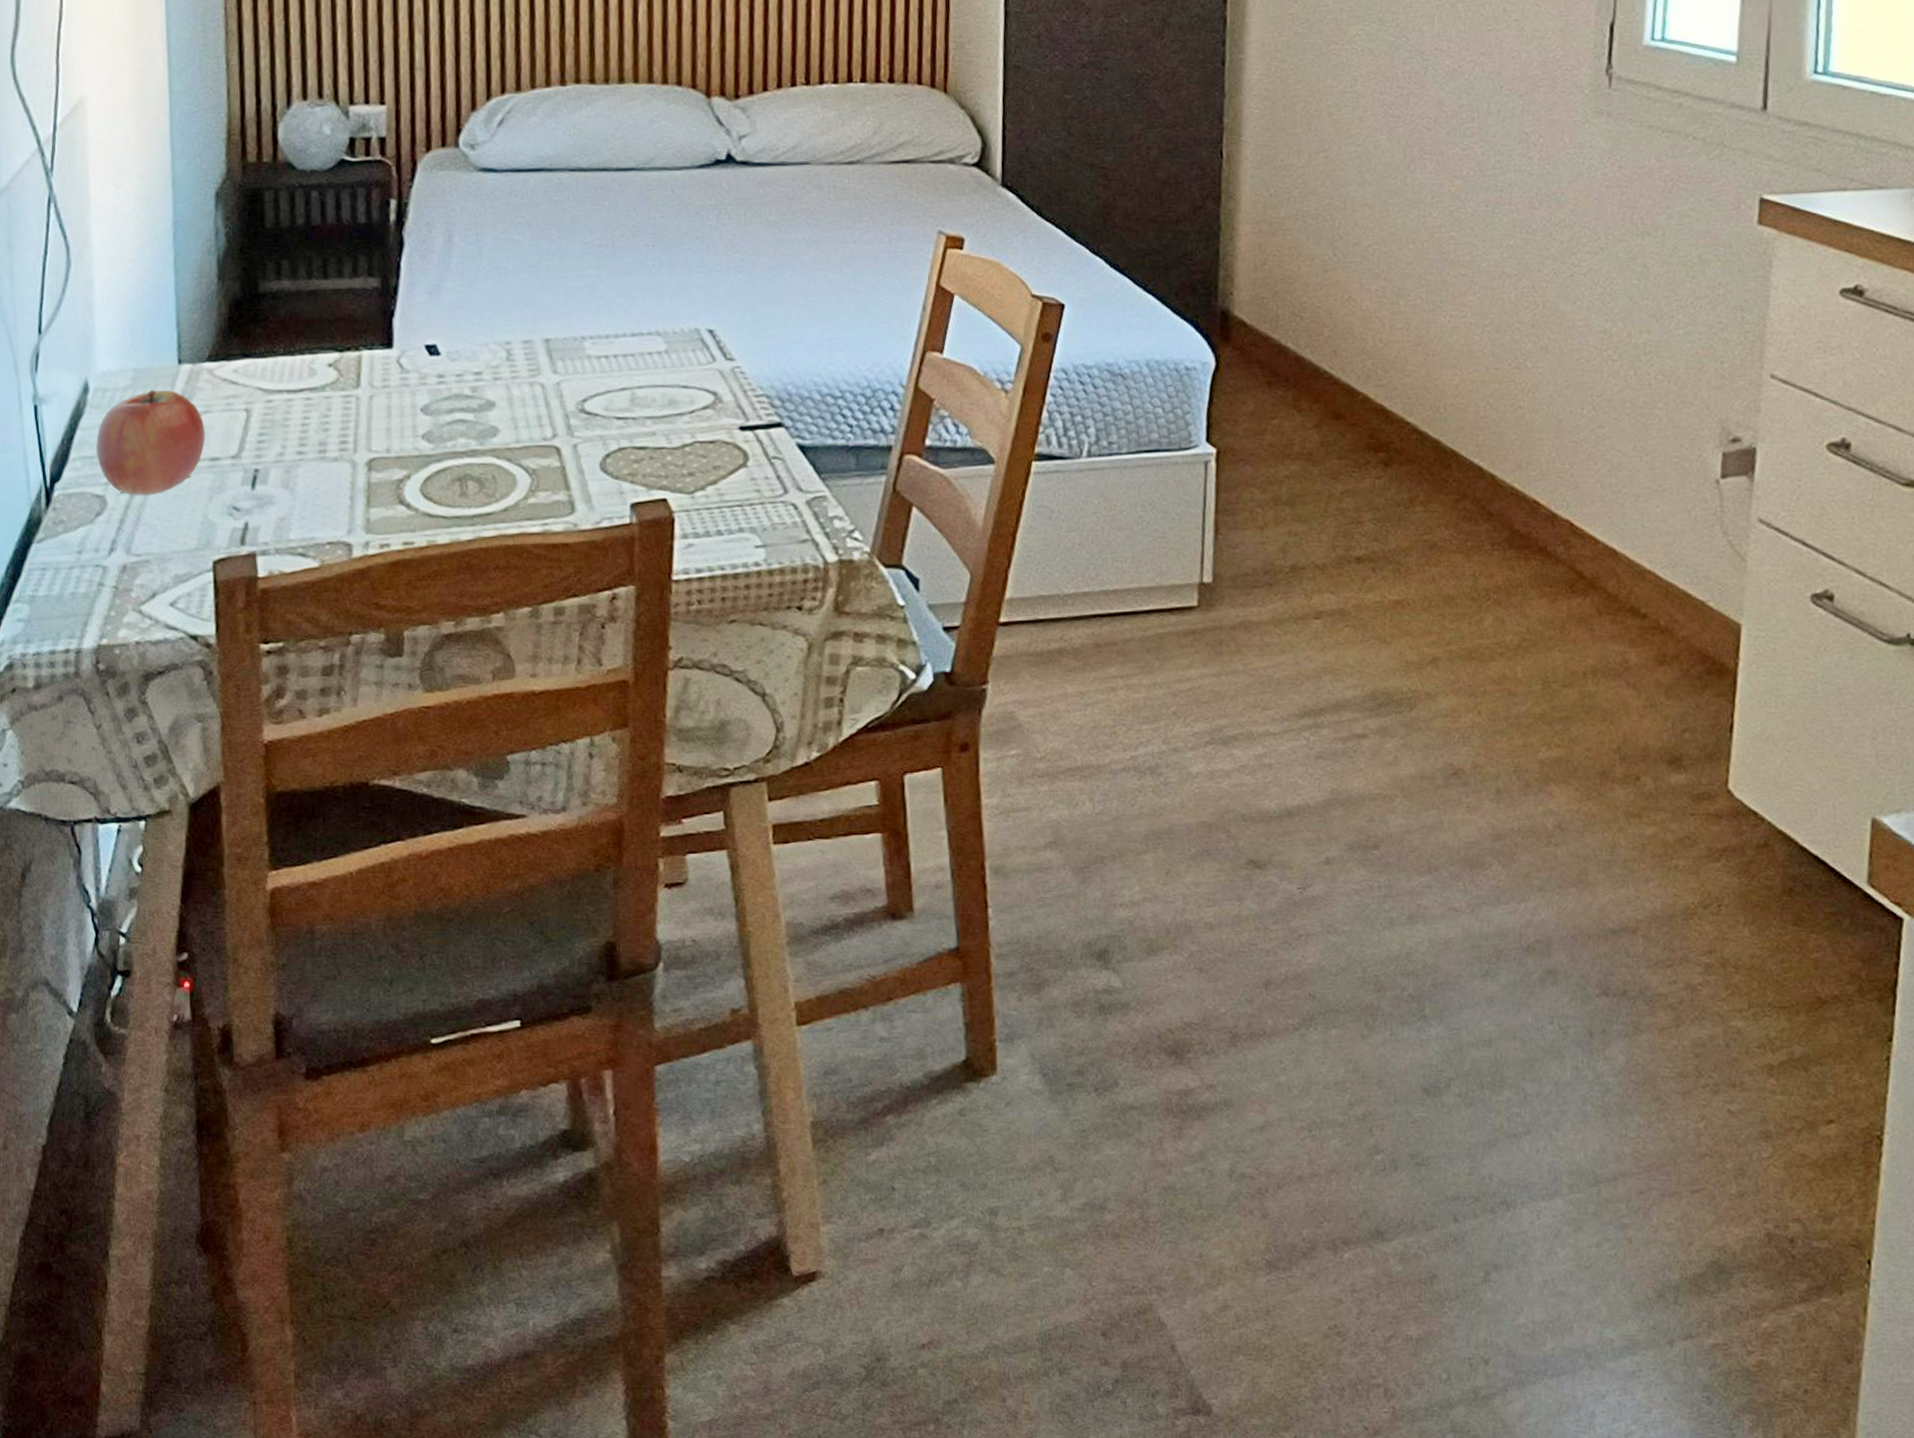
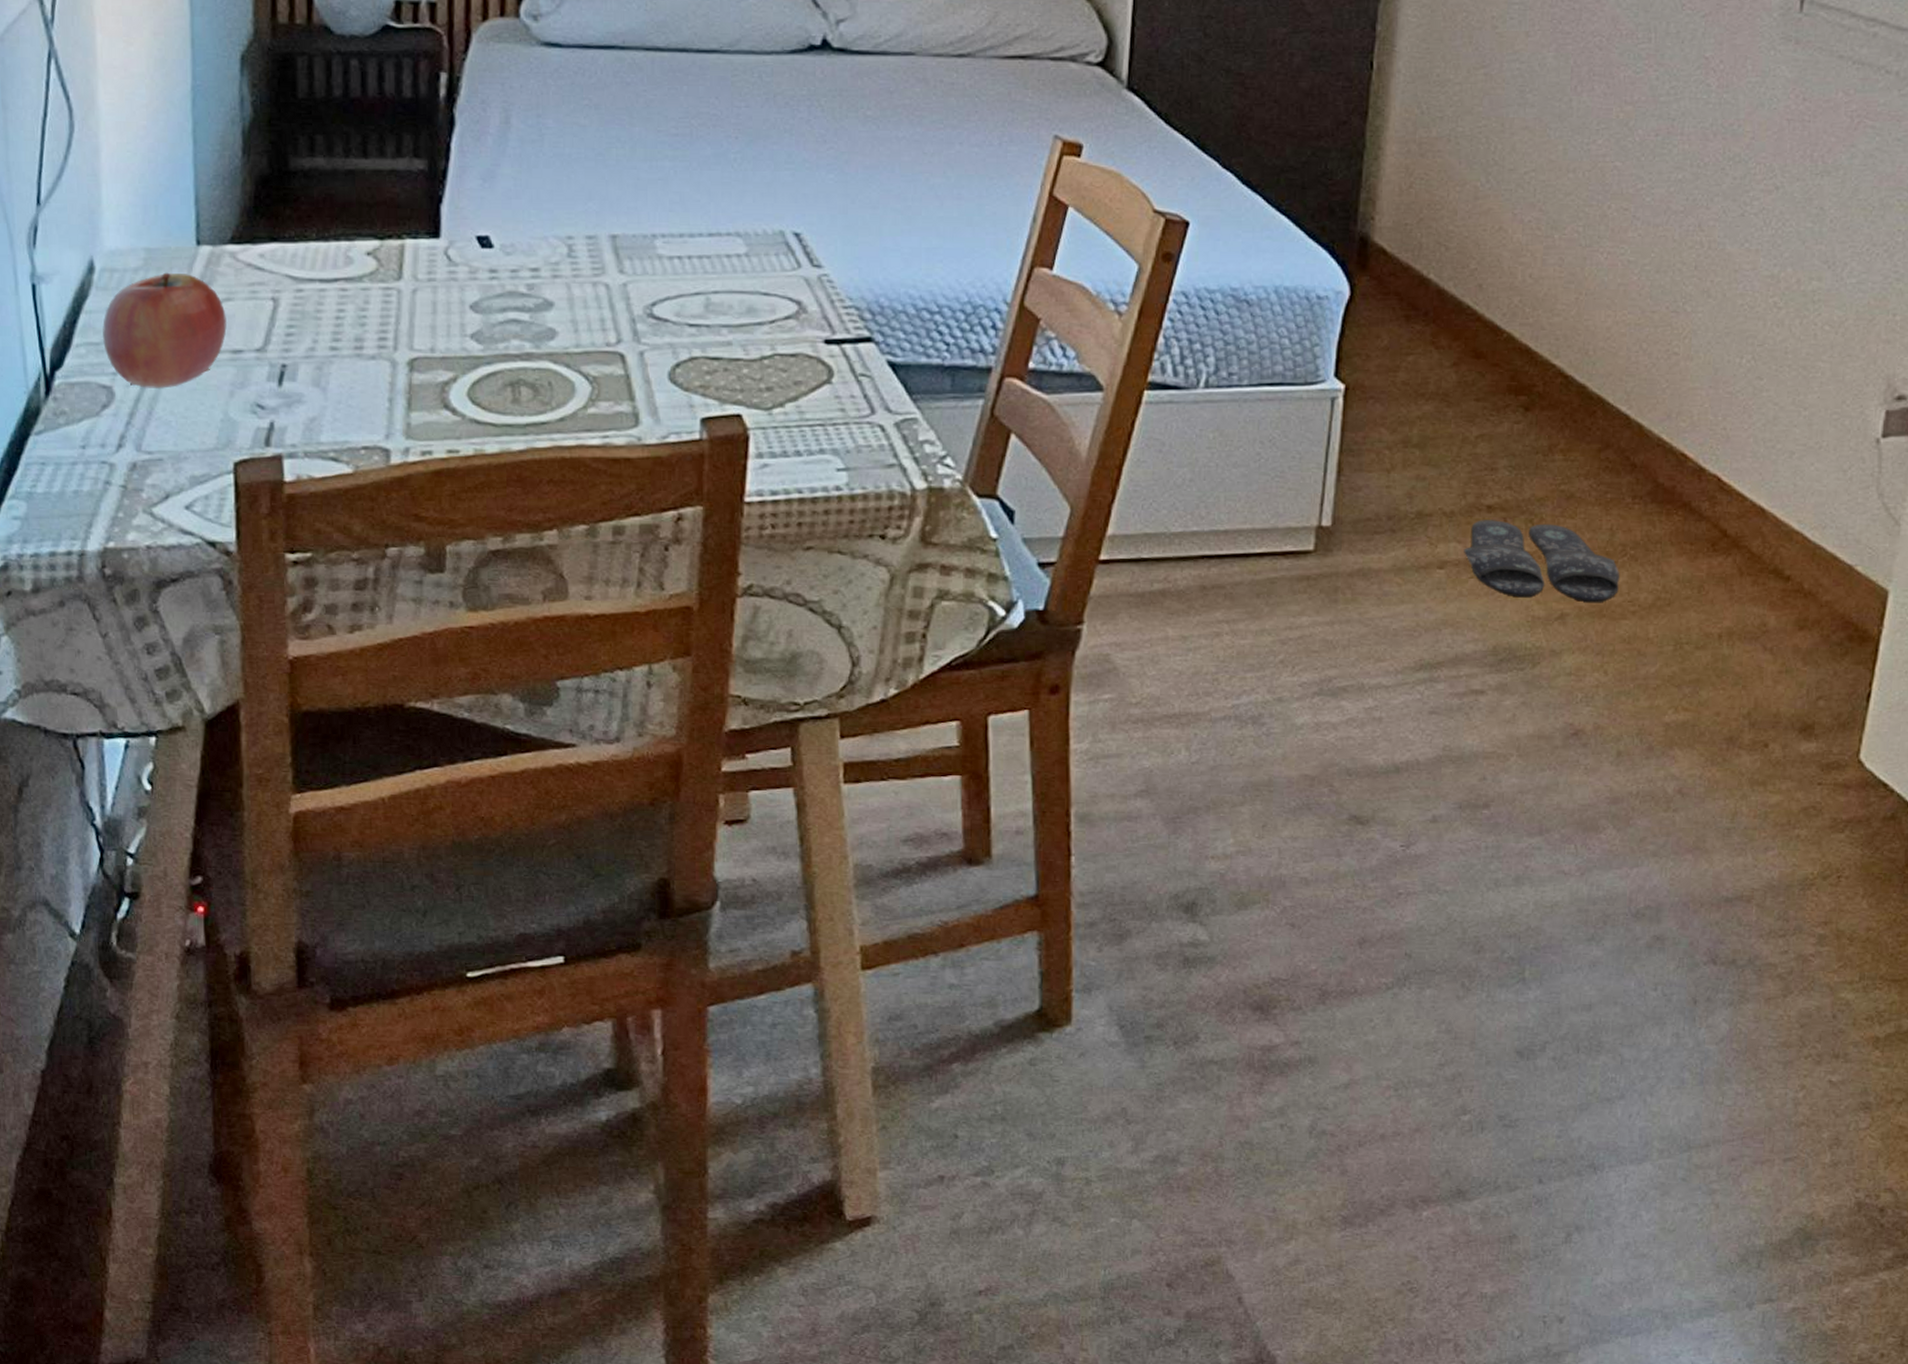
slippers: none [1337,571,1485,647] -> present [1464,520,1619,603]

